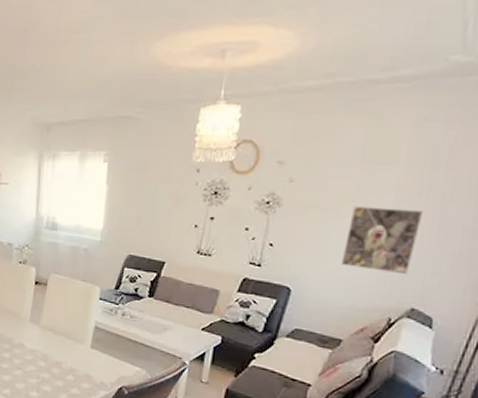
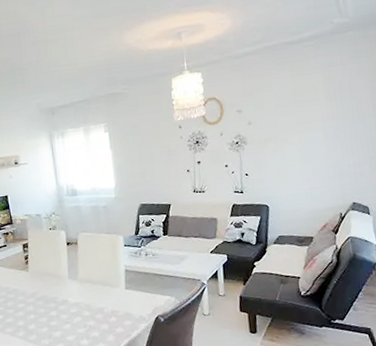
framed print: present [340,206,424,275] -> none [297,130,345,181]

